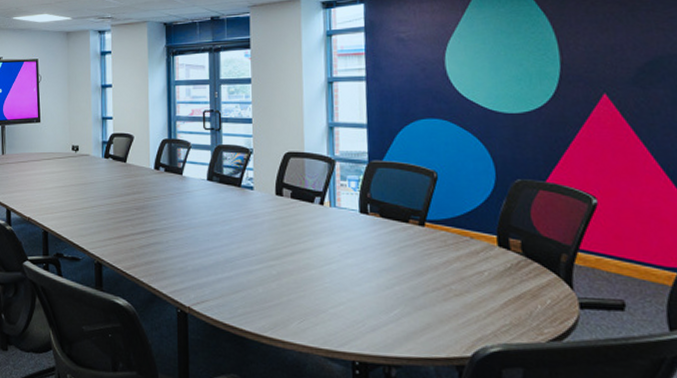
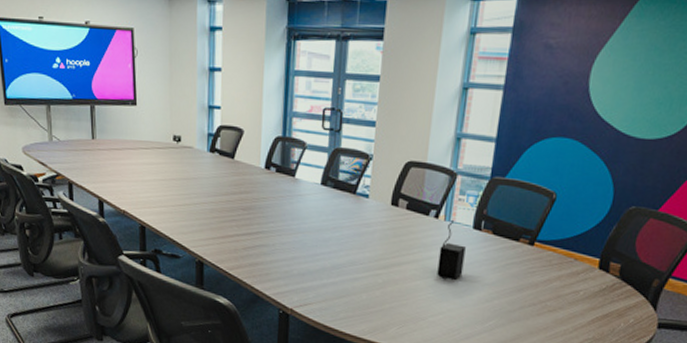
speaker: none [329,205,357,268] -> present [437,219,466,280]

